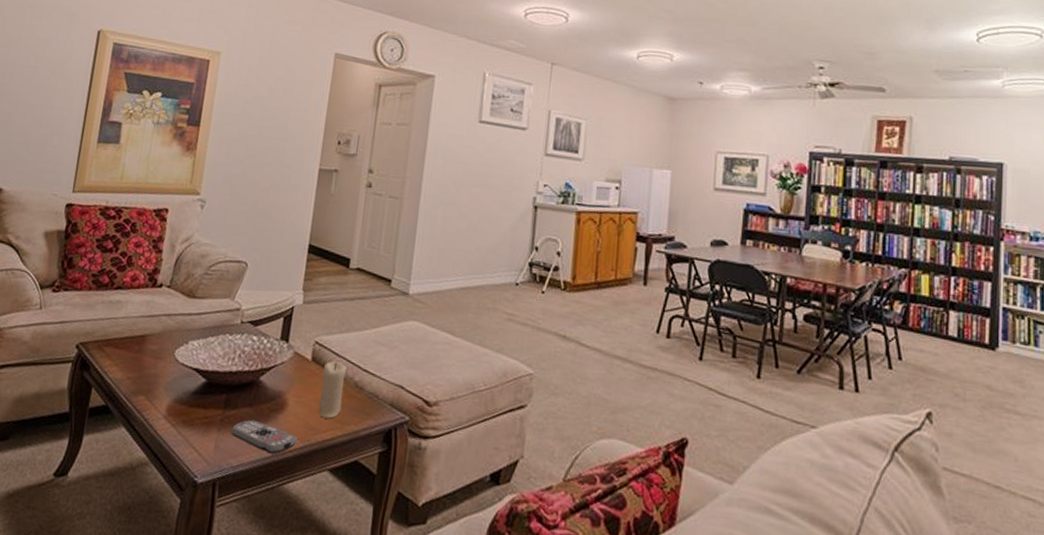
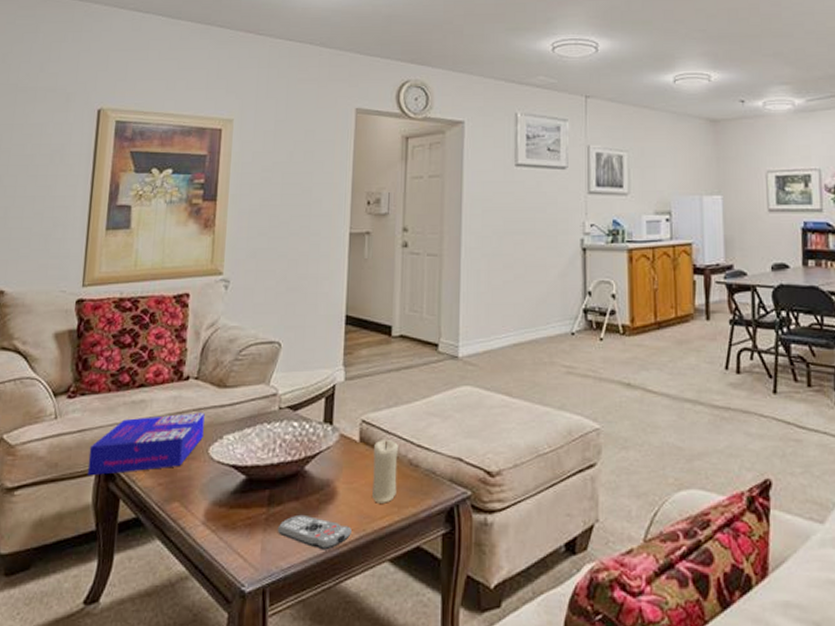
board game: none [65,316,174,365] -> present [87,413,205,476]

